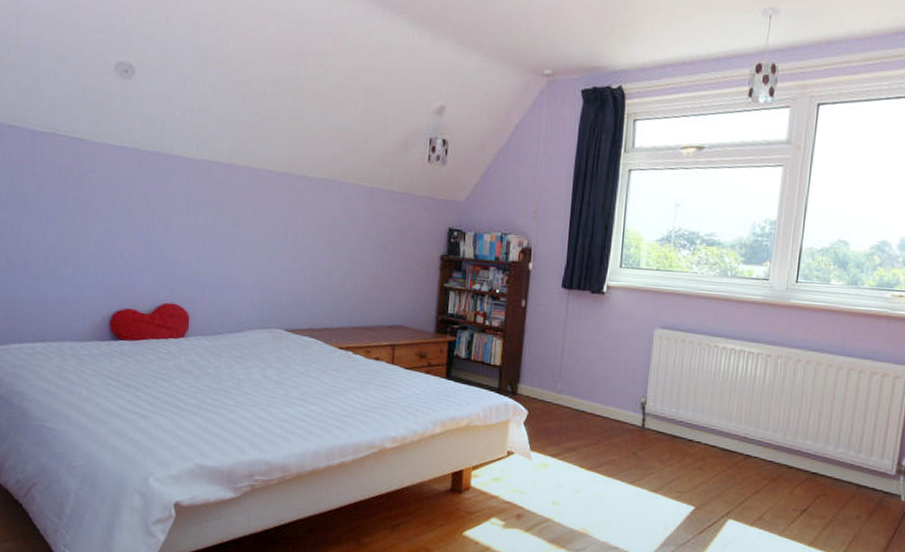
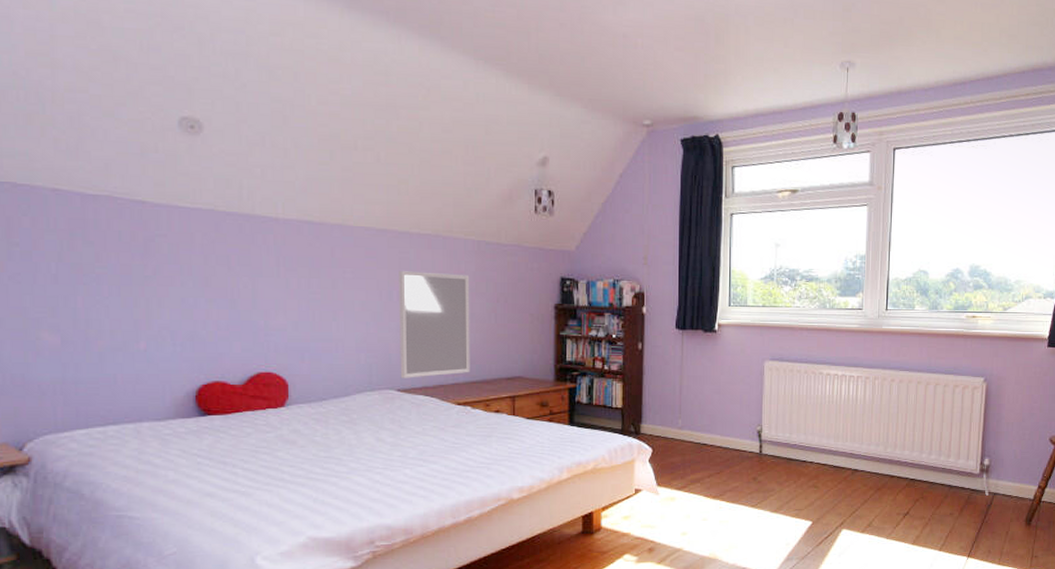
home mirror: none [289,214,361,320] -> present [399,271,470,378]

